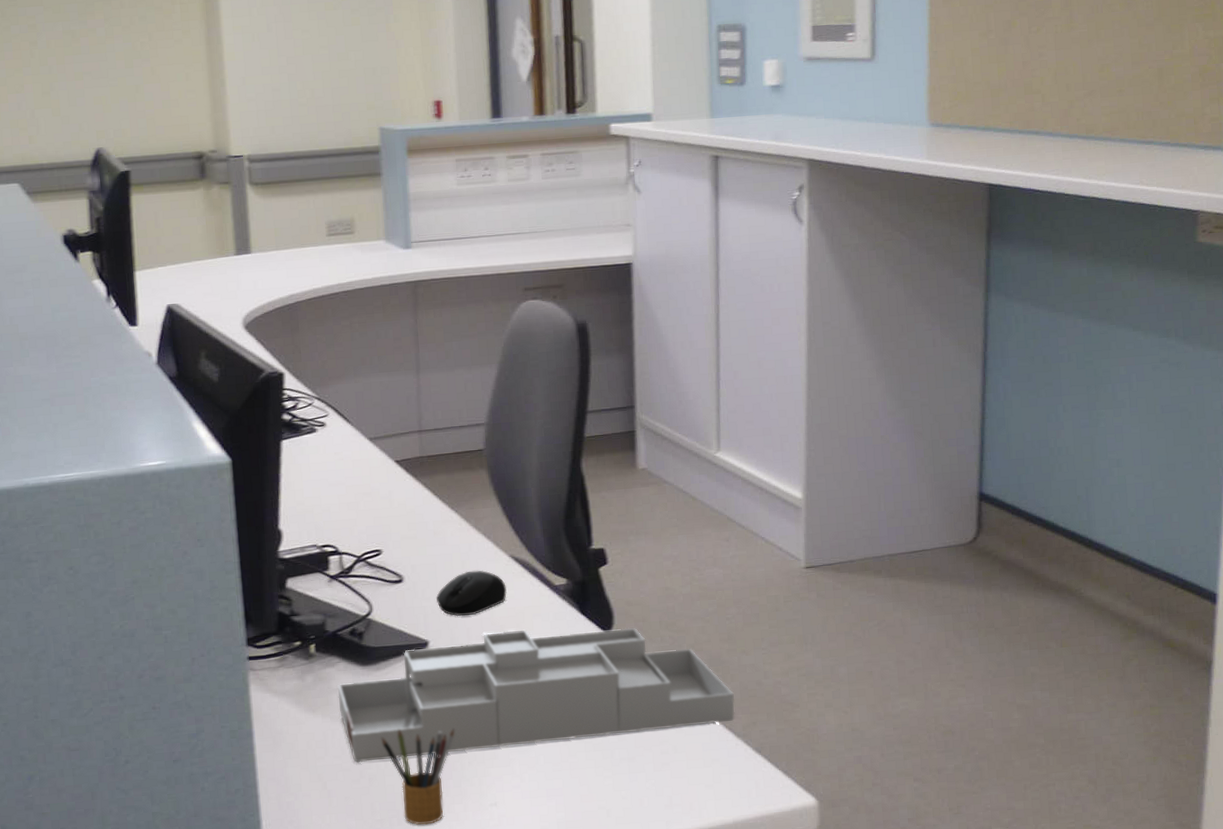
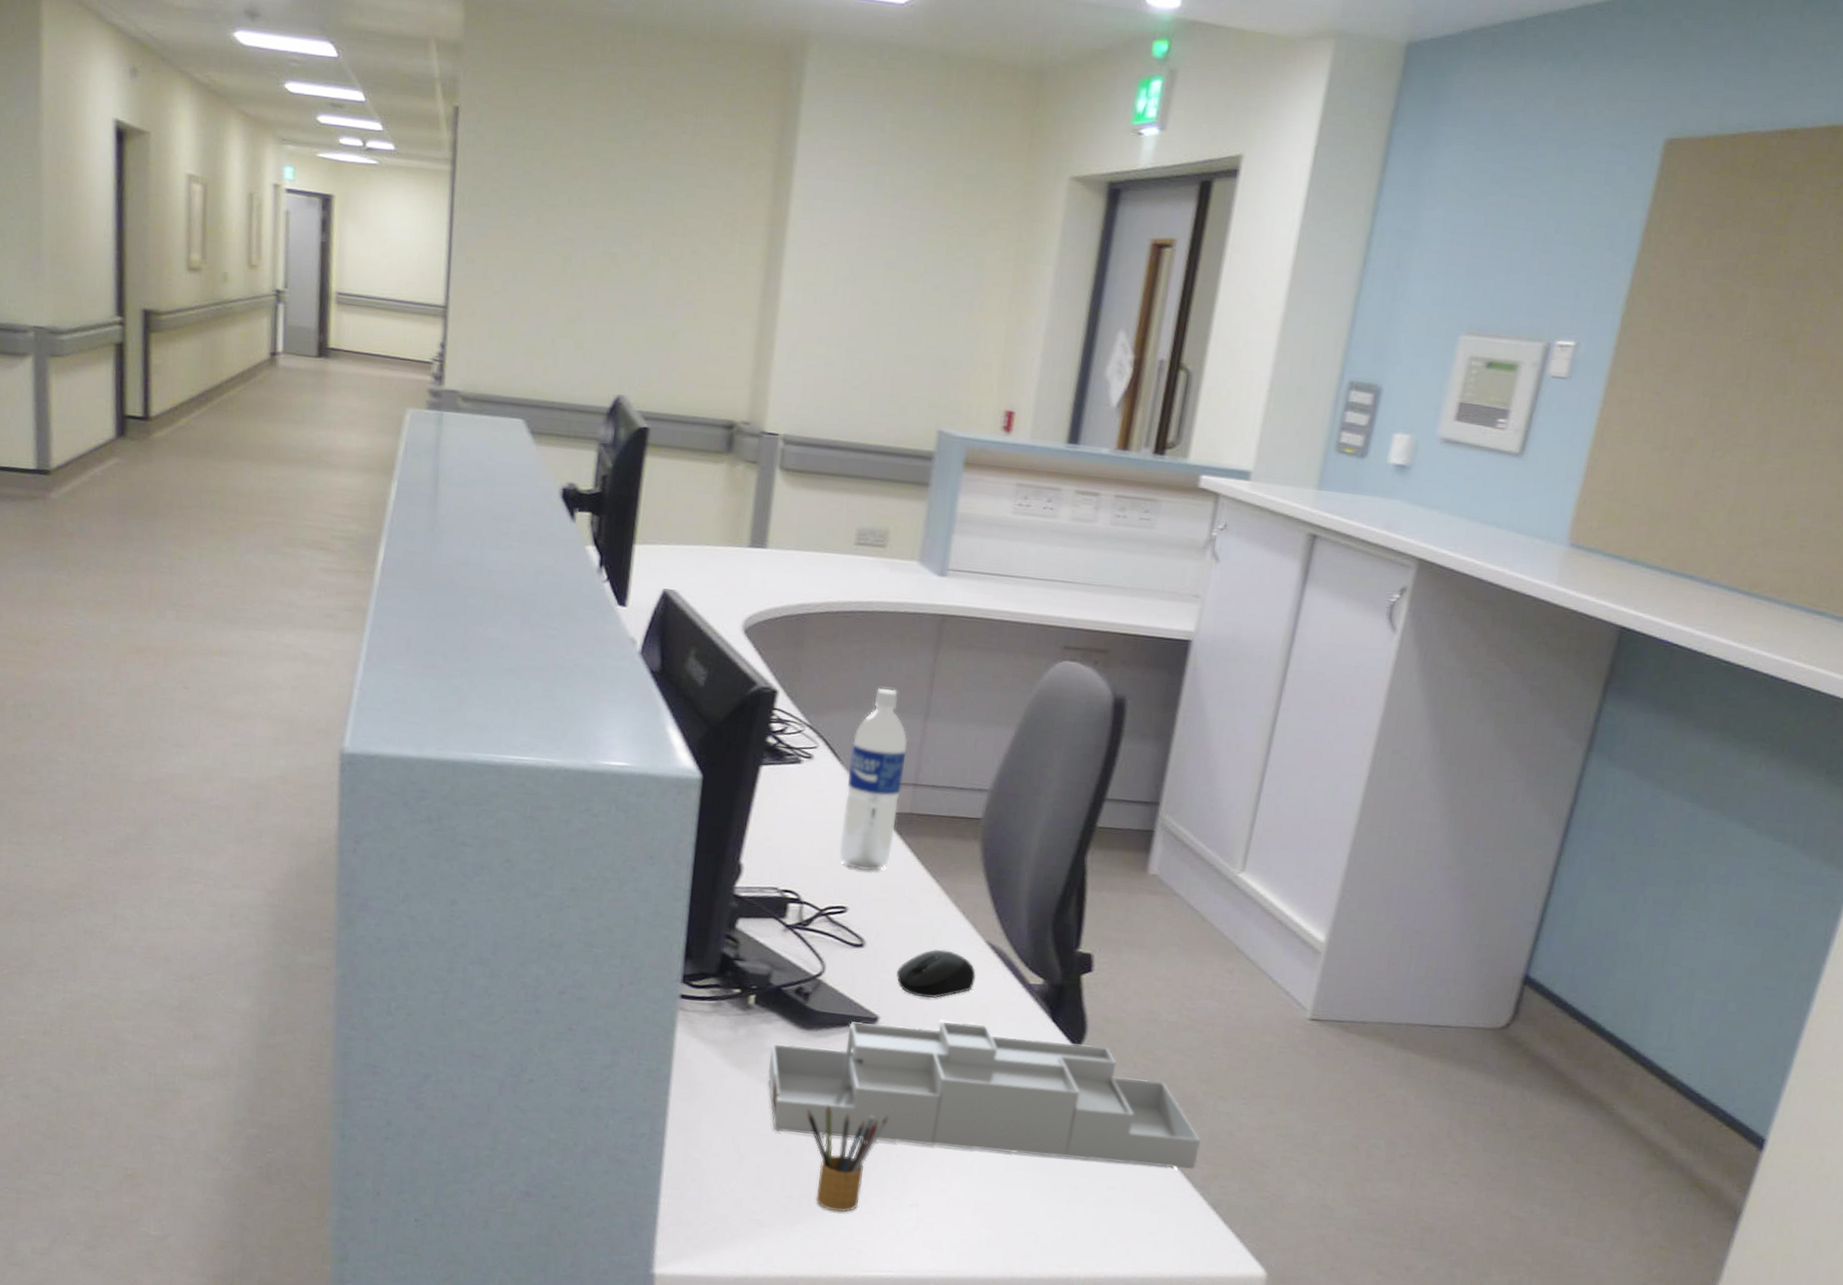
water bottle: none [358,352,411,515] -> present [839,688,908,872]

